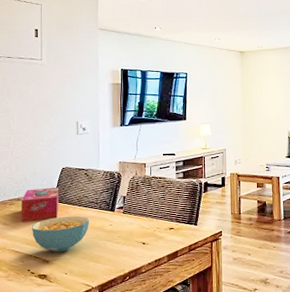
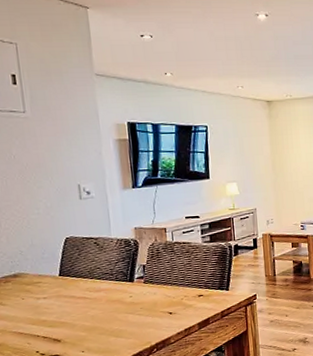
tissue box: present [21,187,59,222] -> none [19,259,67,301]
cereal bowl: present [32,215,90,253] -> none [35,289,106,331]

